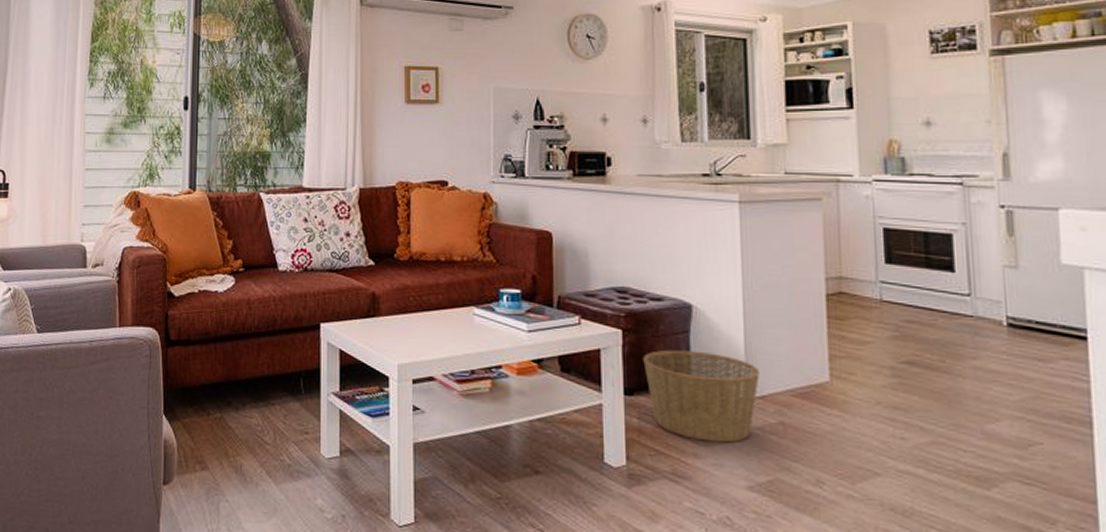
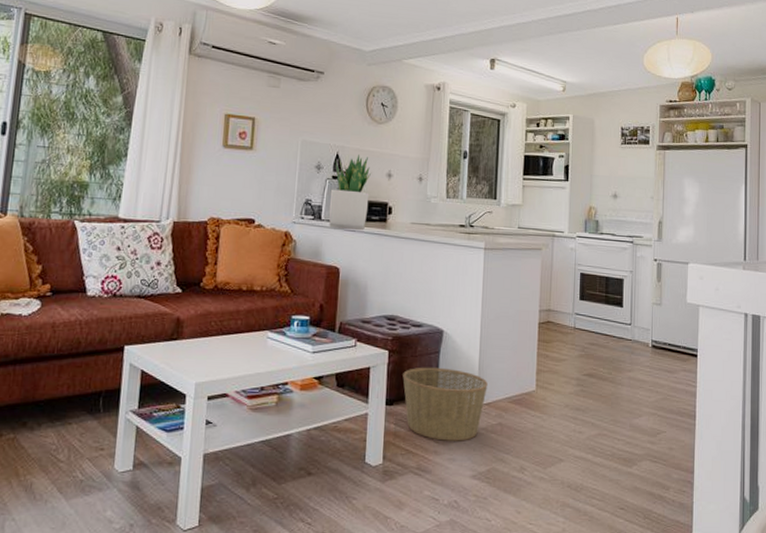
planter: none [533,98,582,188] -> present [329,155,372,231]

